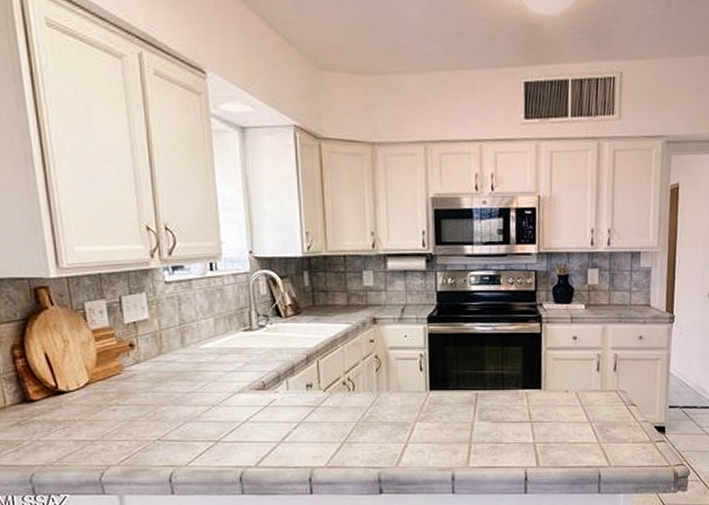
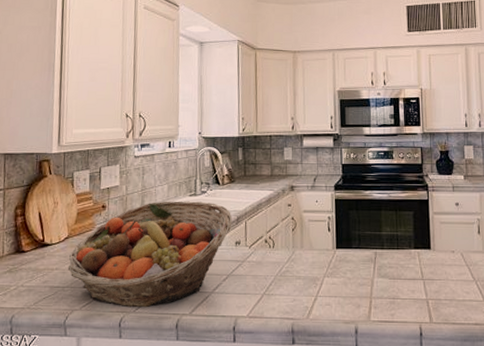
fruit basket: none [94,337,301,461] -> present [67,201,232,308]

